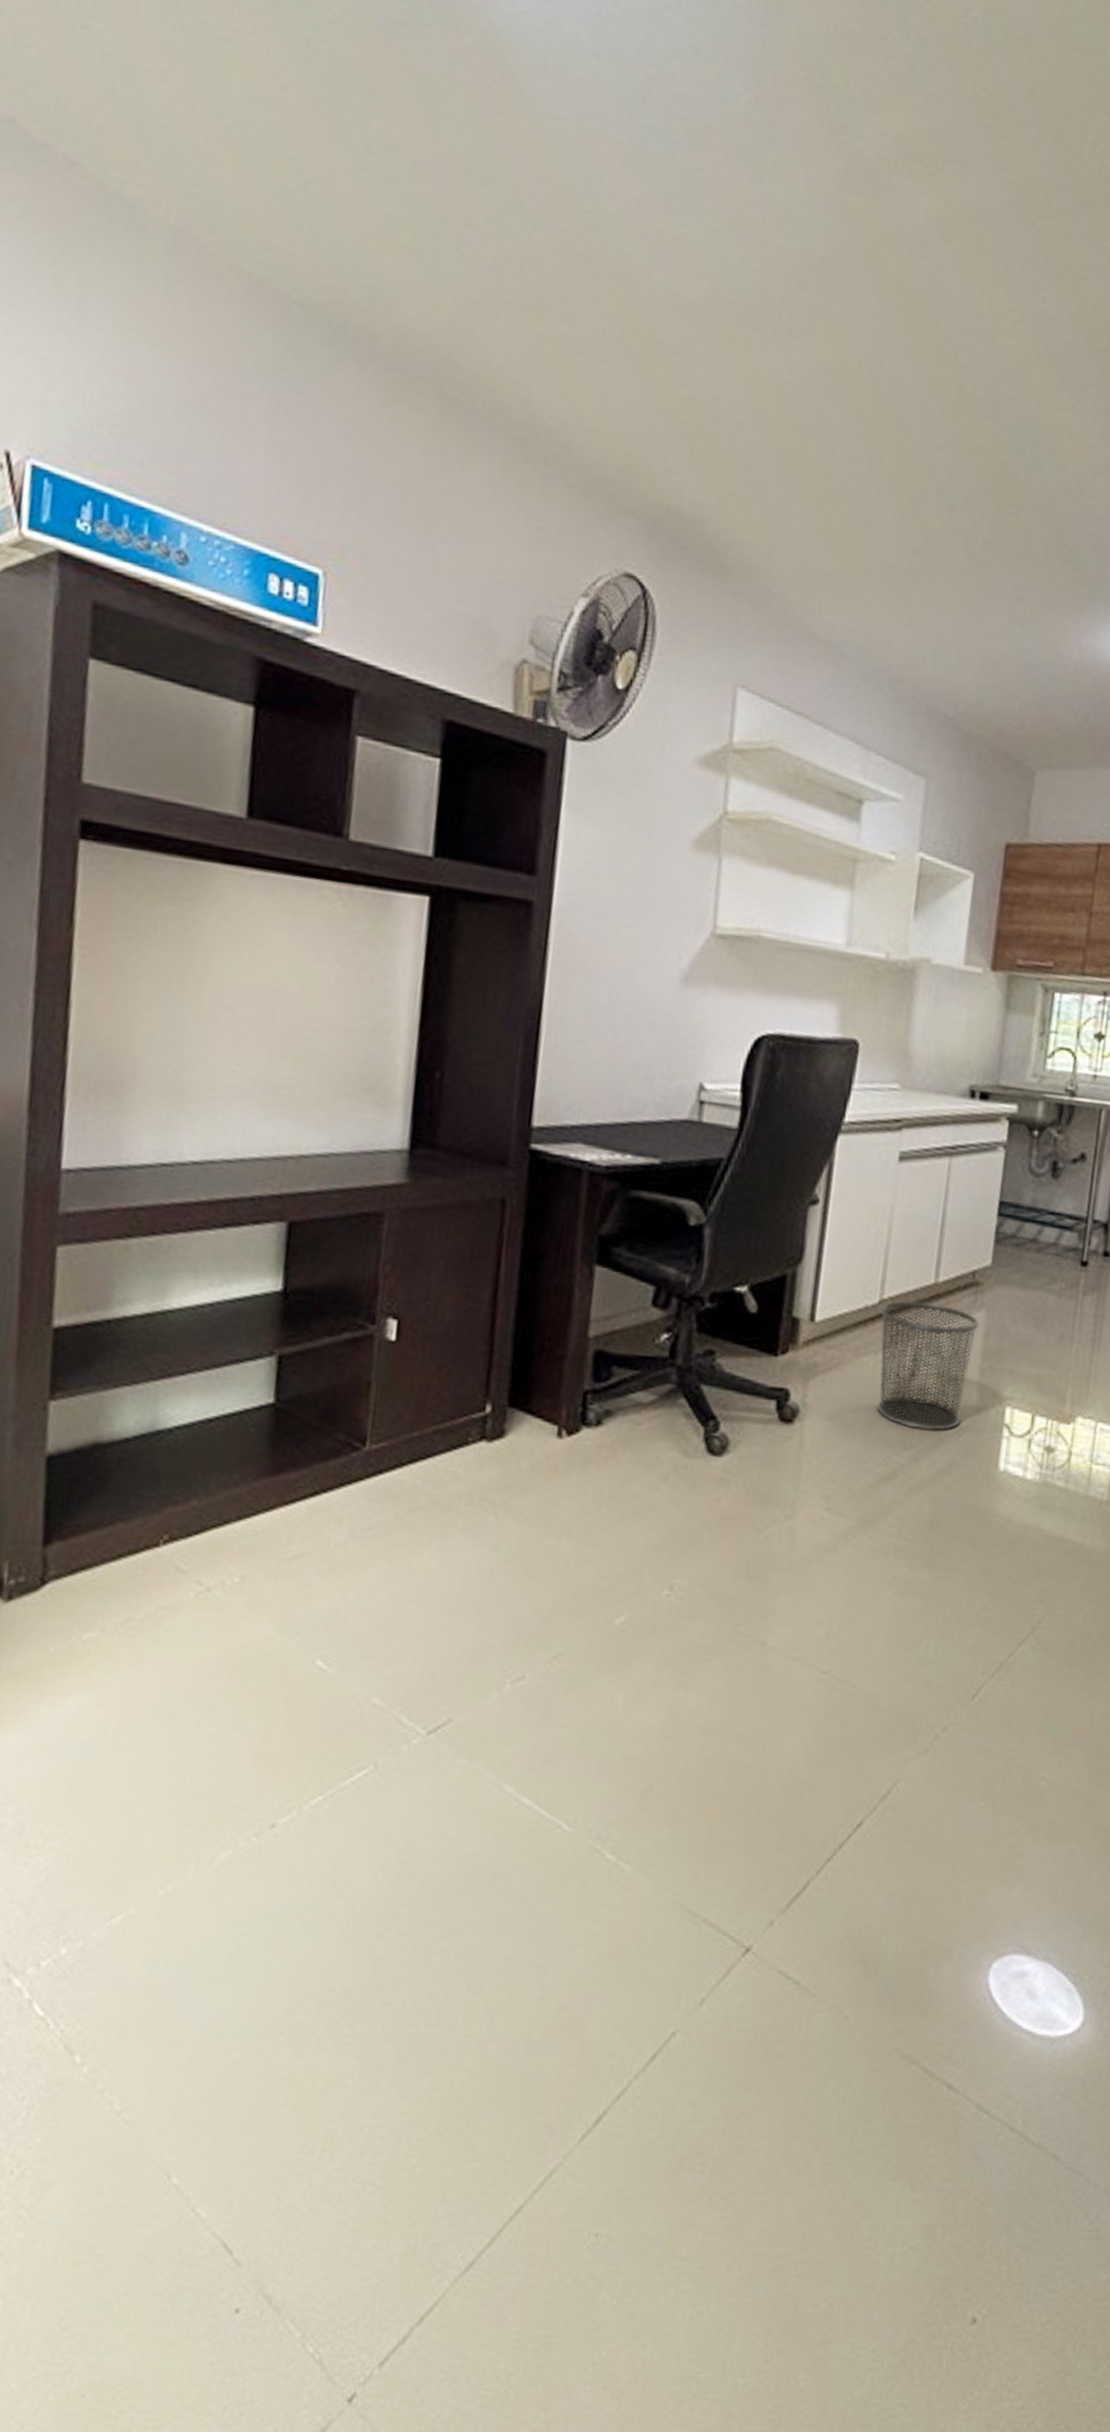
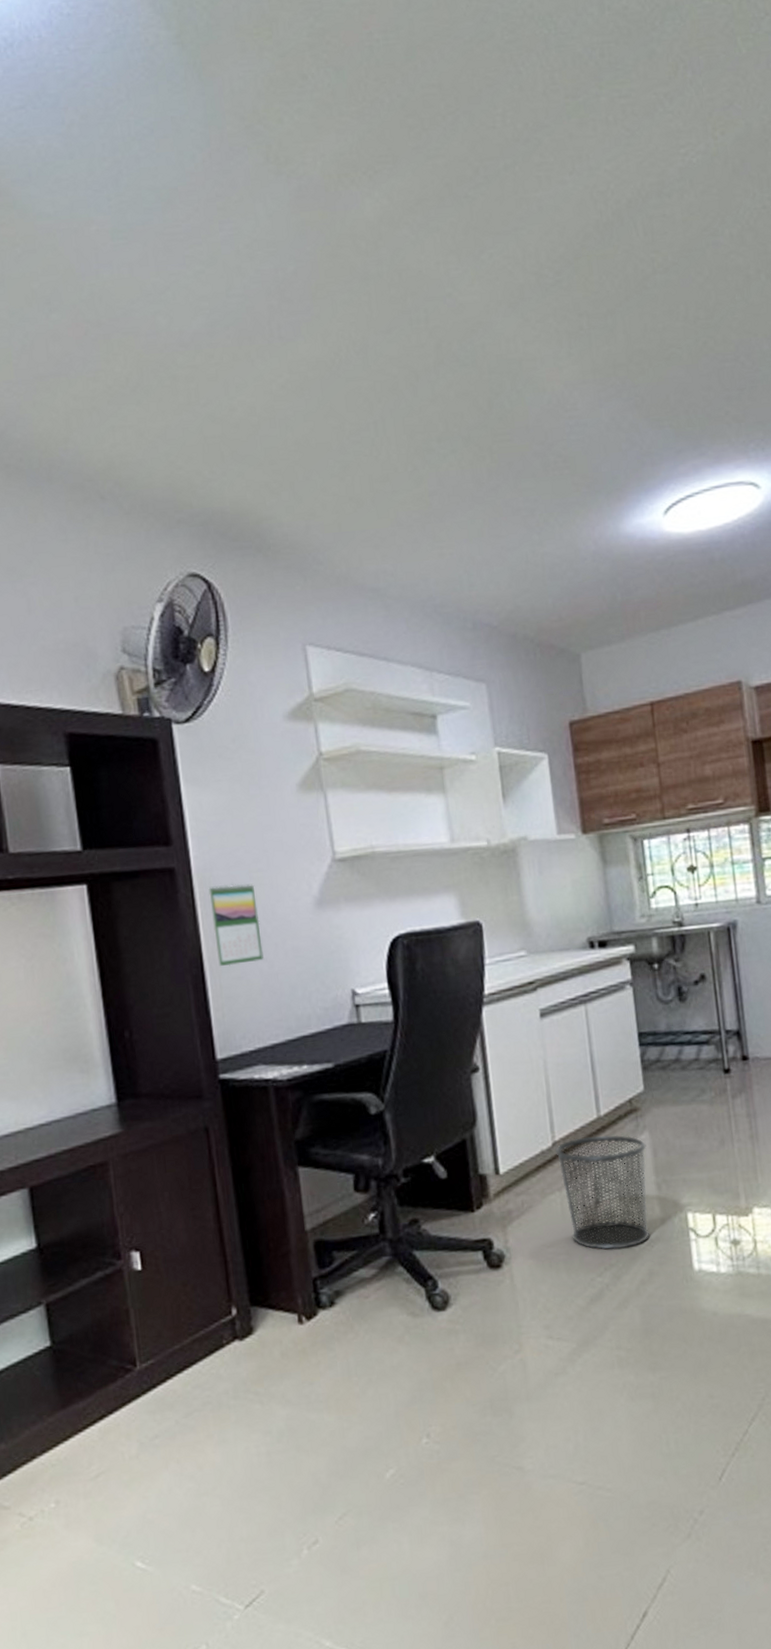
calendar: none [558,930,619,1028] -> present [208,883,264,966]

